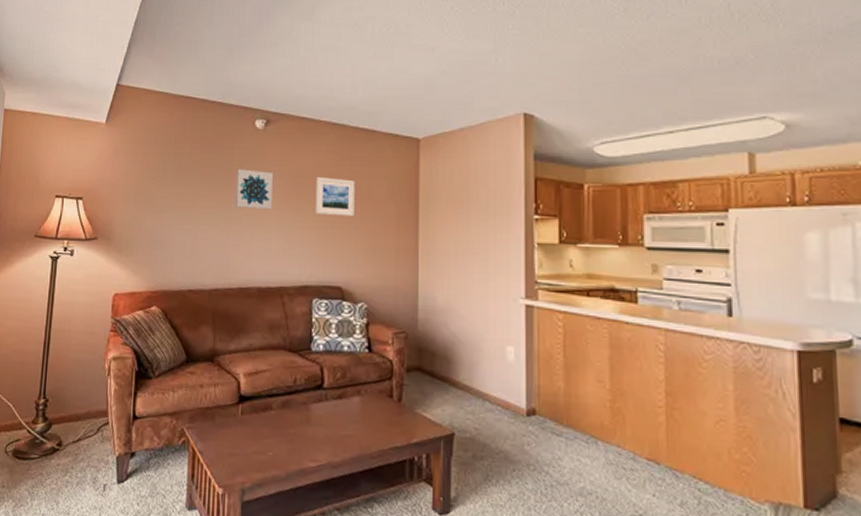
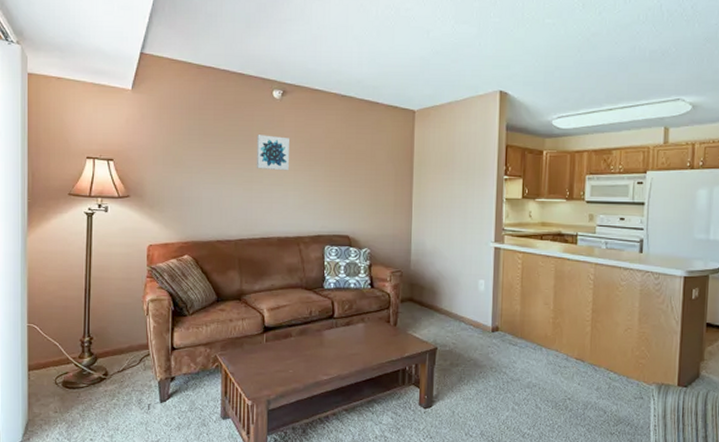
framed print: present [315,177,355,217] -> none [327,143,361,177]

